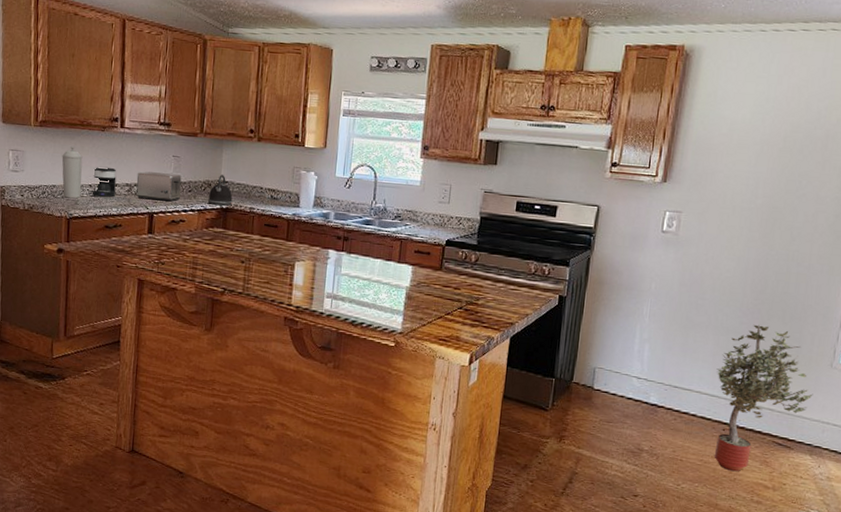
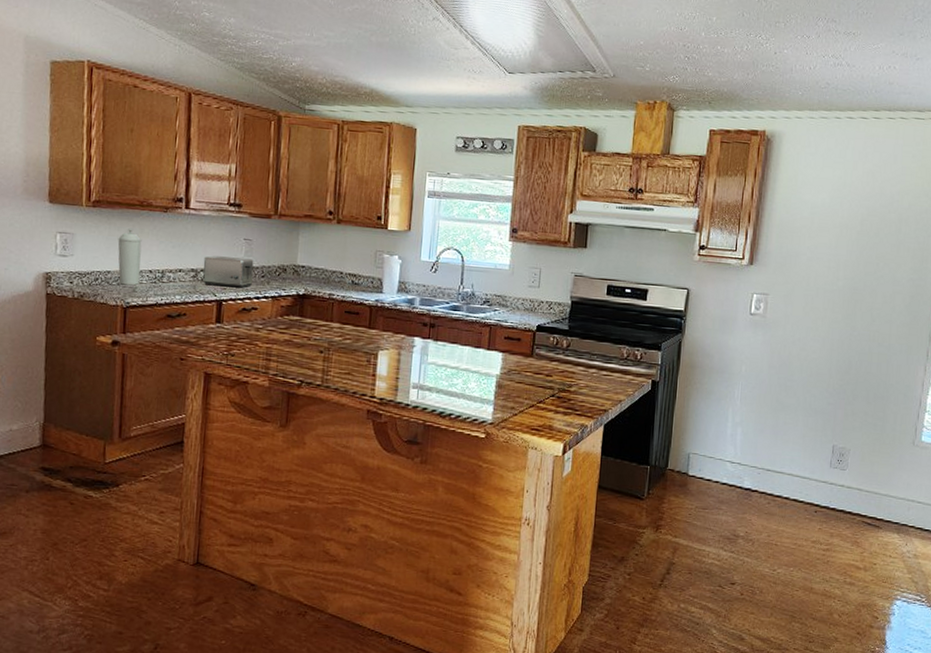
coffee maker: present [88,167,127,199] -> none [148,250,192,286]
kettle: present [207,174,233,206] -> none [282,258,310,292]
potted tree: present [714,324,813,472] -> none [806,405,898,554]

